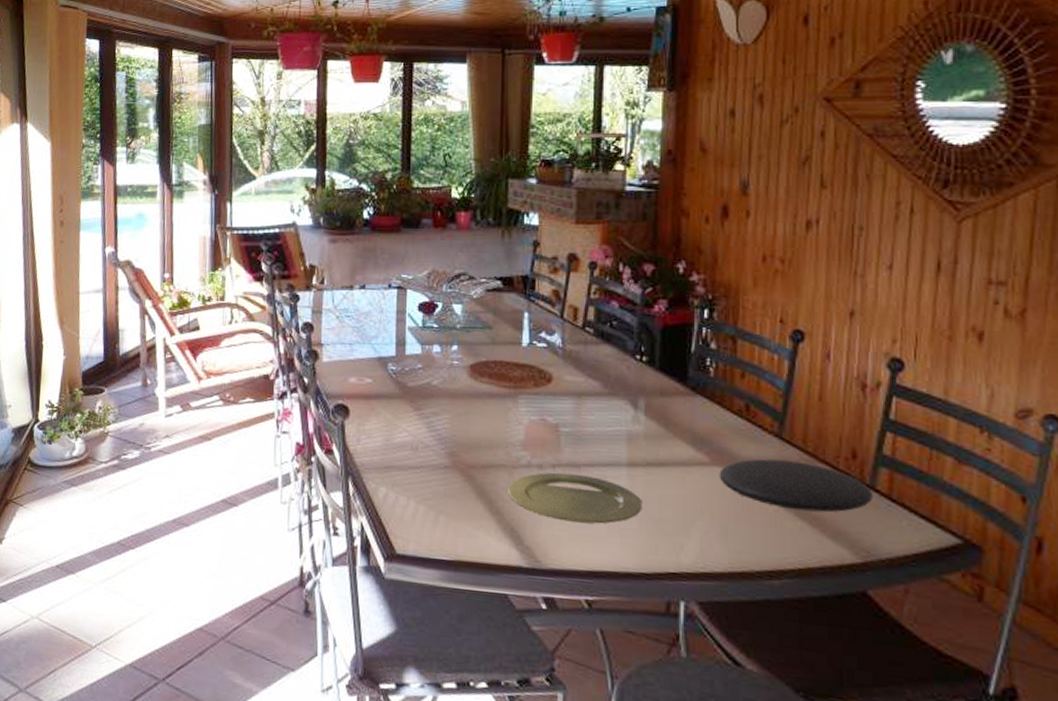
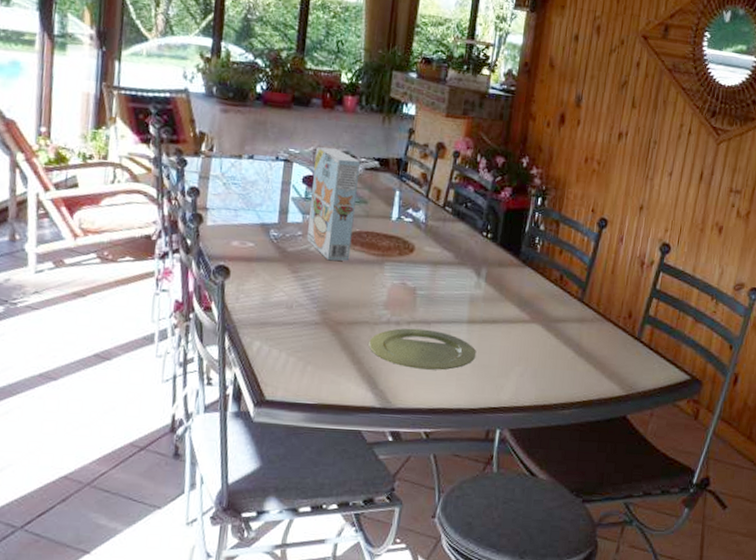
cereal box: none [428,269,481,396] -> present [307,147,361,261]
plate: present [719,459,873,513] -> none [535,317,639,358]

